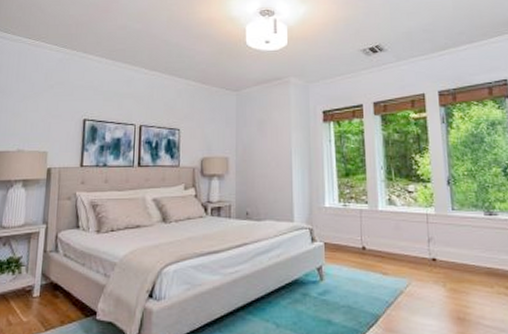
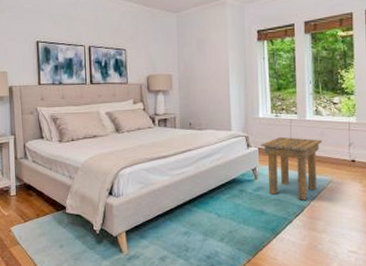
side table: none [327,230,398,308] -> present [261,137,323,200]

